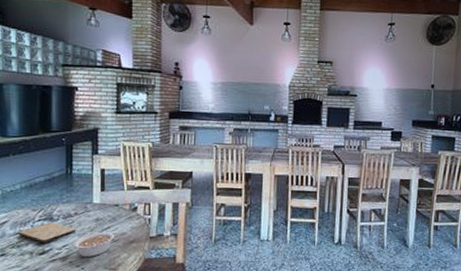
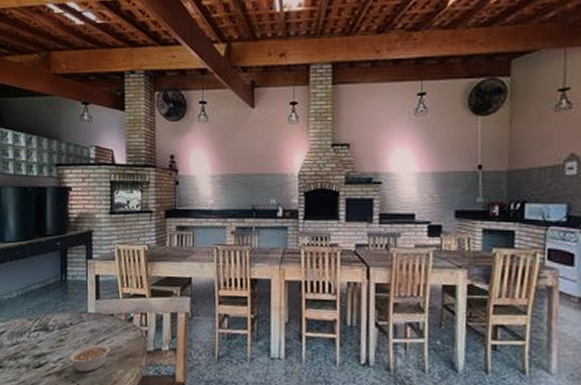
cutting board: present [19,221,76,243] -> none [16,332,71,356]

